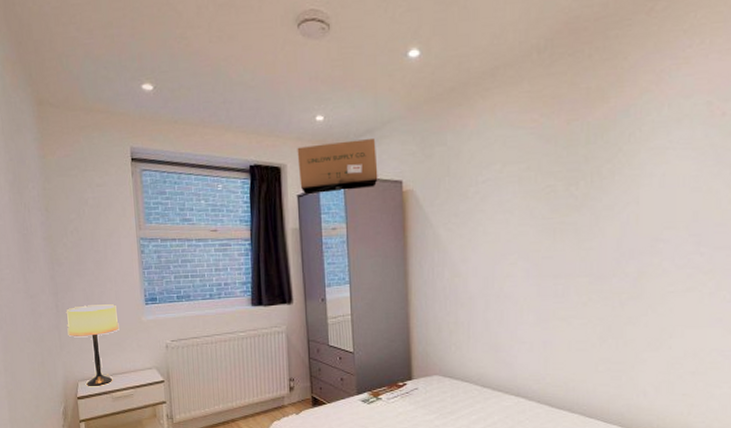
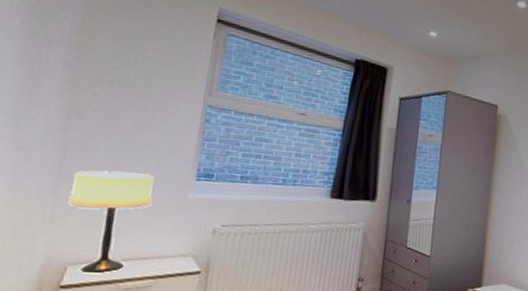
box: present [297,139,378,195] -> none [404,54,480,106]

